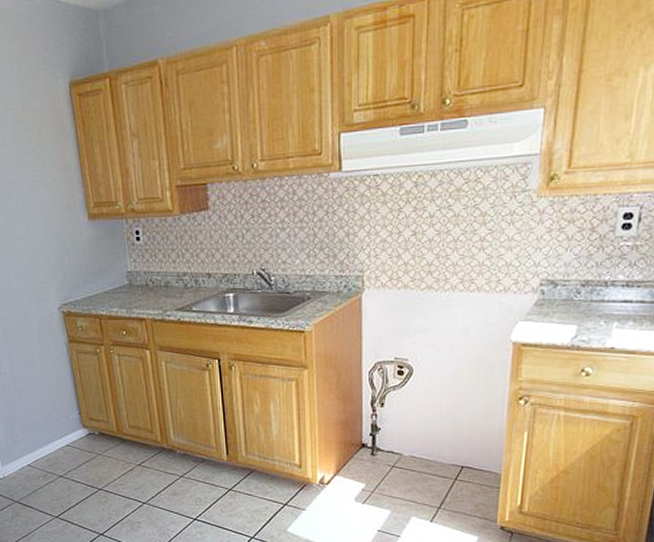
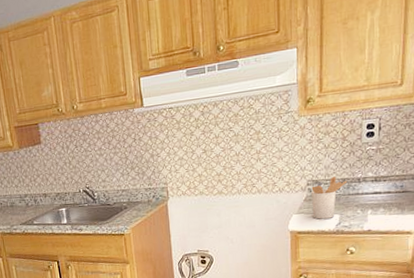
utensil holder: none [543,277,592,330] -> present [311,177,348,219]

